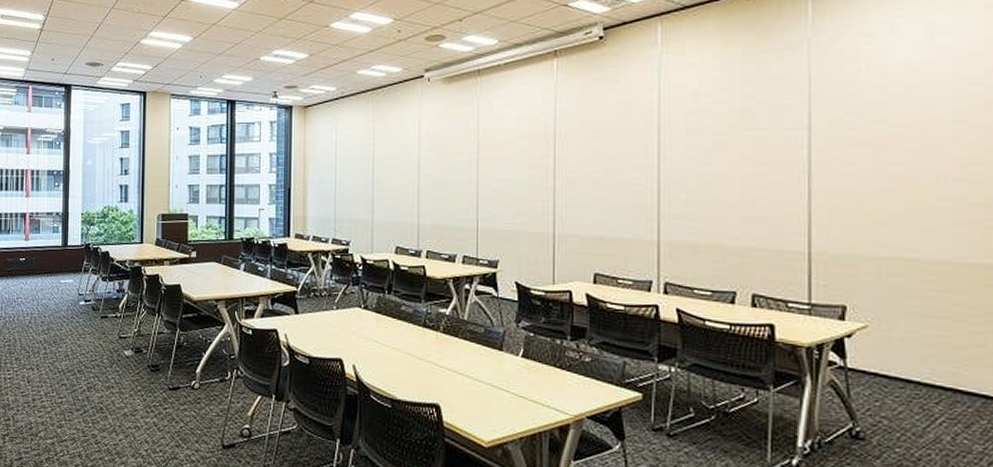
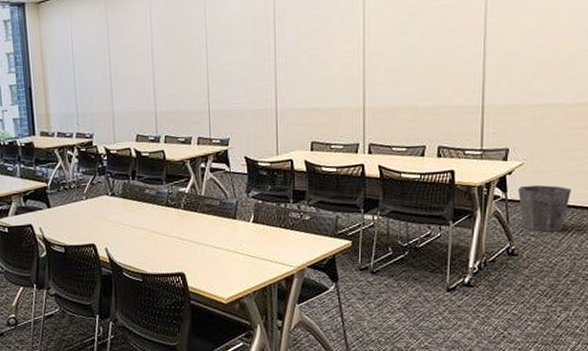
waste bin: none [860,353,936,417] -> present [517,184,571,232]

